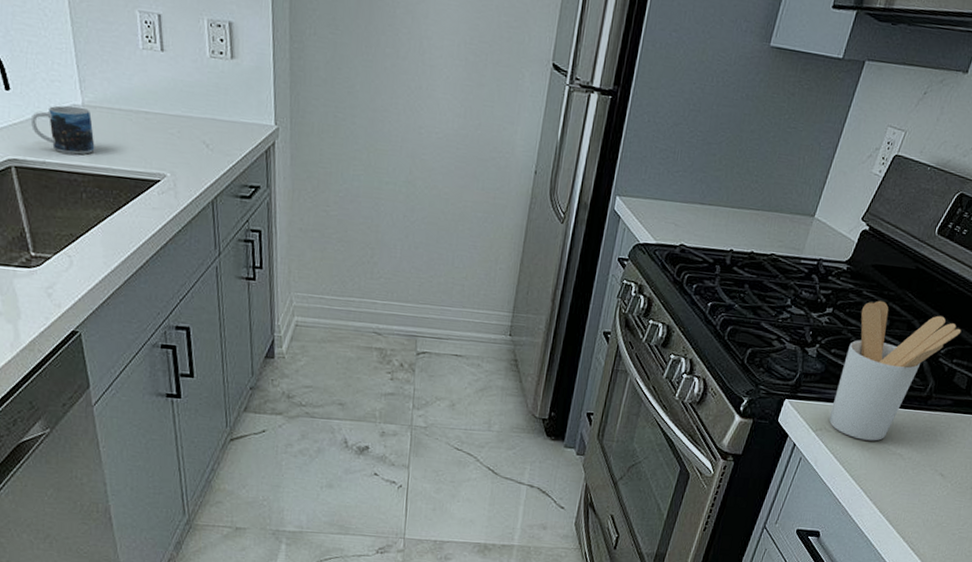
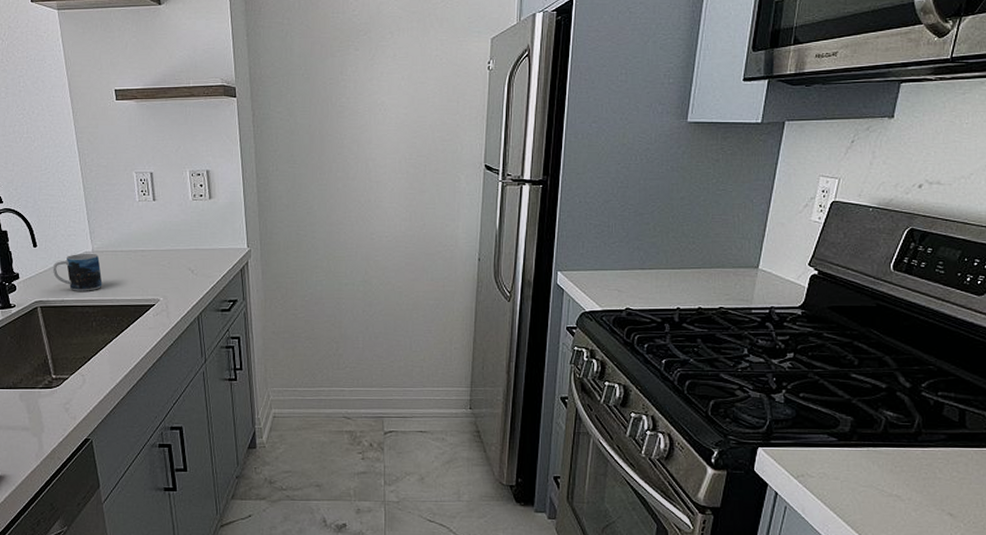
utensil holder: present [828,300,962,441] -> none [809,340,941,484]

